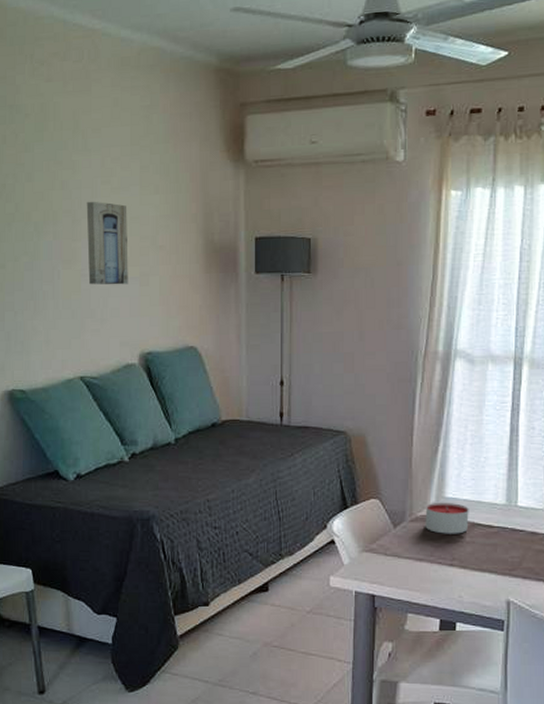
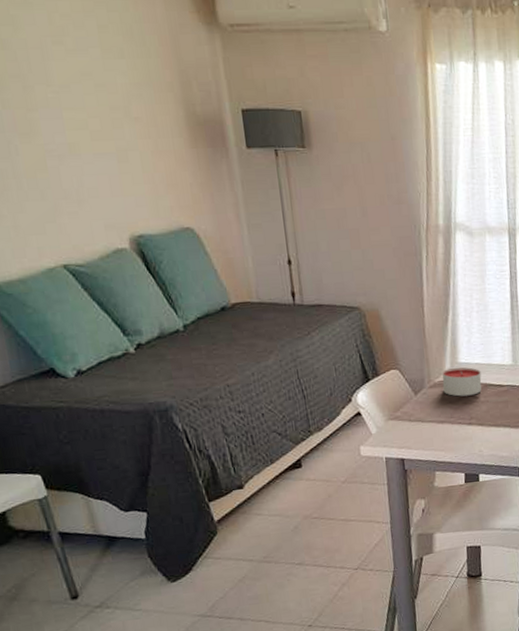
wall art: present [86,201,128,285] -> none [37,64,104,162]

